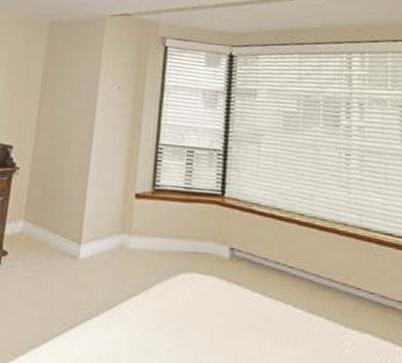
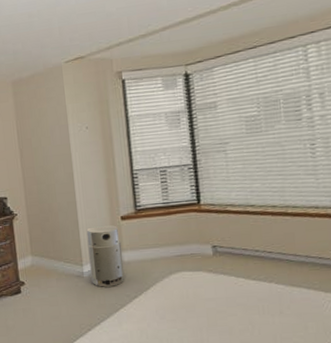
air purifier: none [87,199,131,277] -> present [86,225,125,287]

